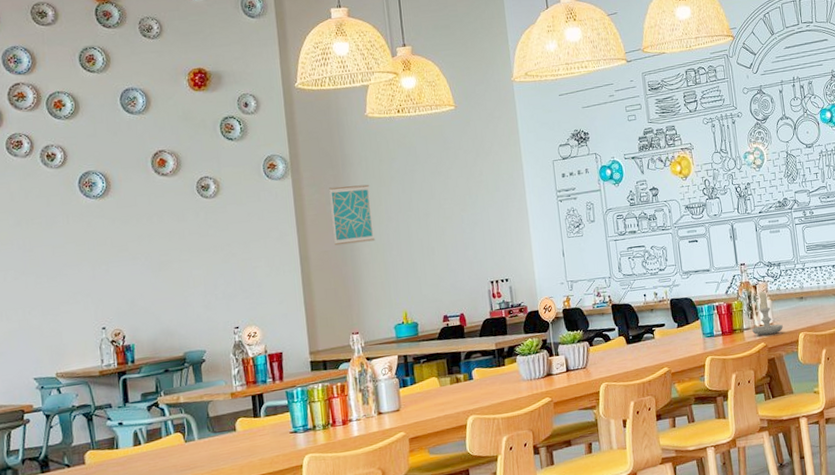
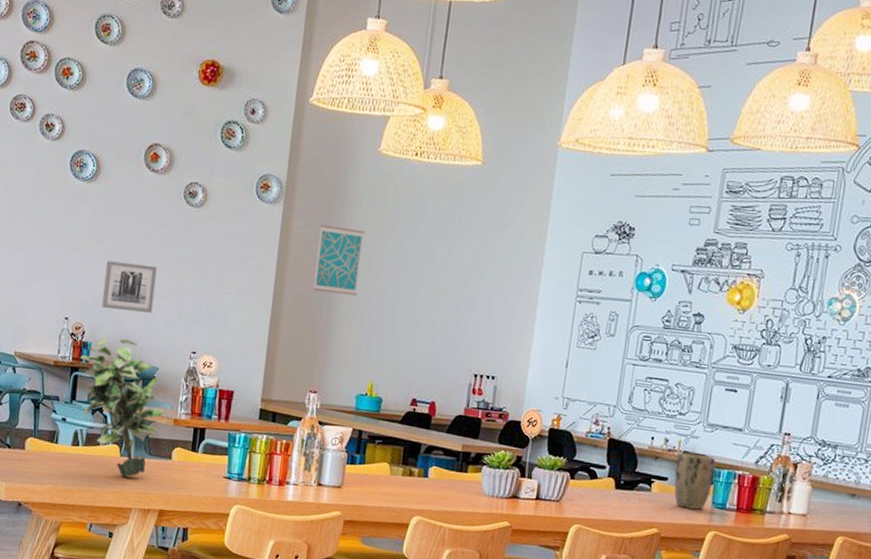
potted plant: none [125,331,220,462] -> present [80,336,165,478]
wall art: none [134,259,189,310] -> present [102,260,157,313]
plant pot: none [667,297,700,345] -> present [674,452,716,510]
candle: present [752,290,783,336] -> none [776,471,819,529]

